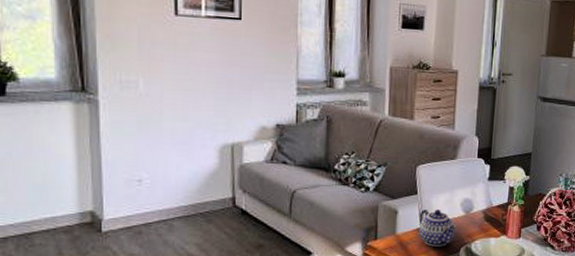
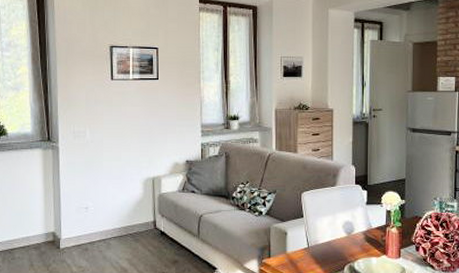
teapot: present [419,209,457,247] -> none [306,230,340,265]

